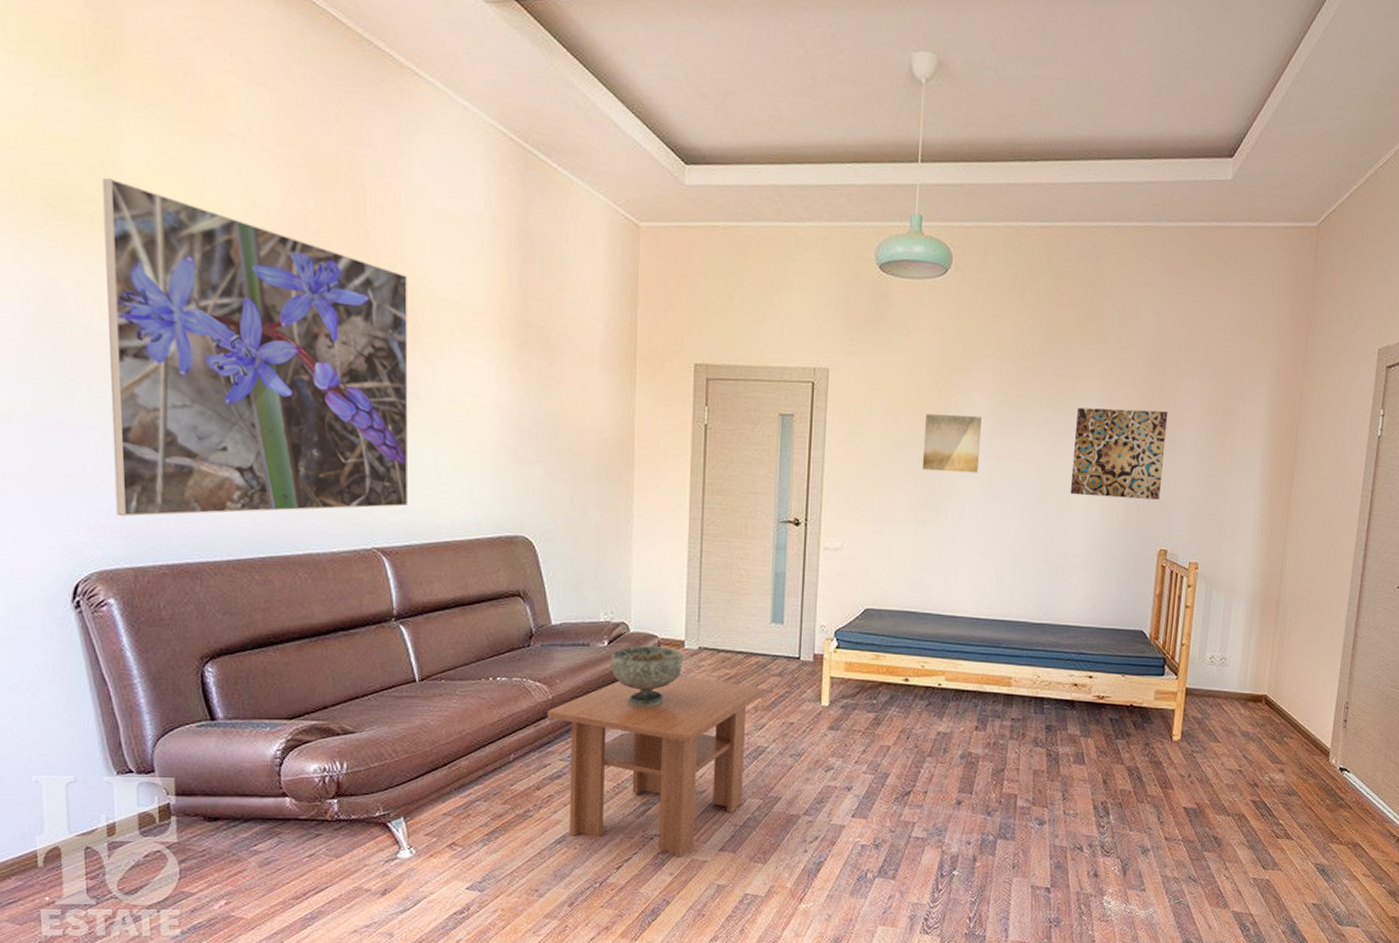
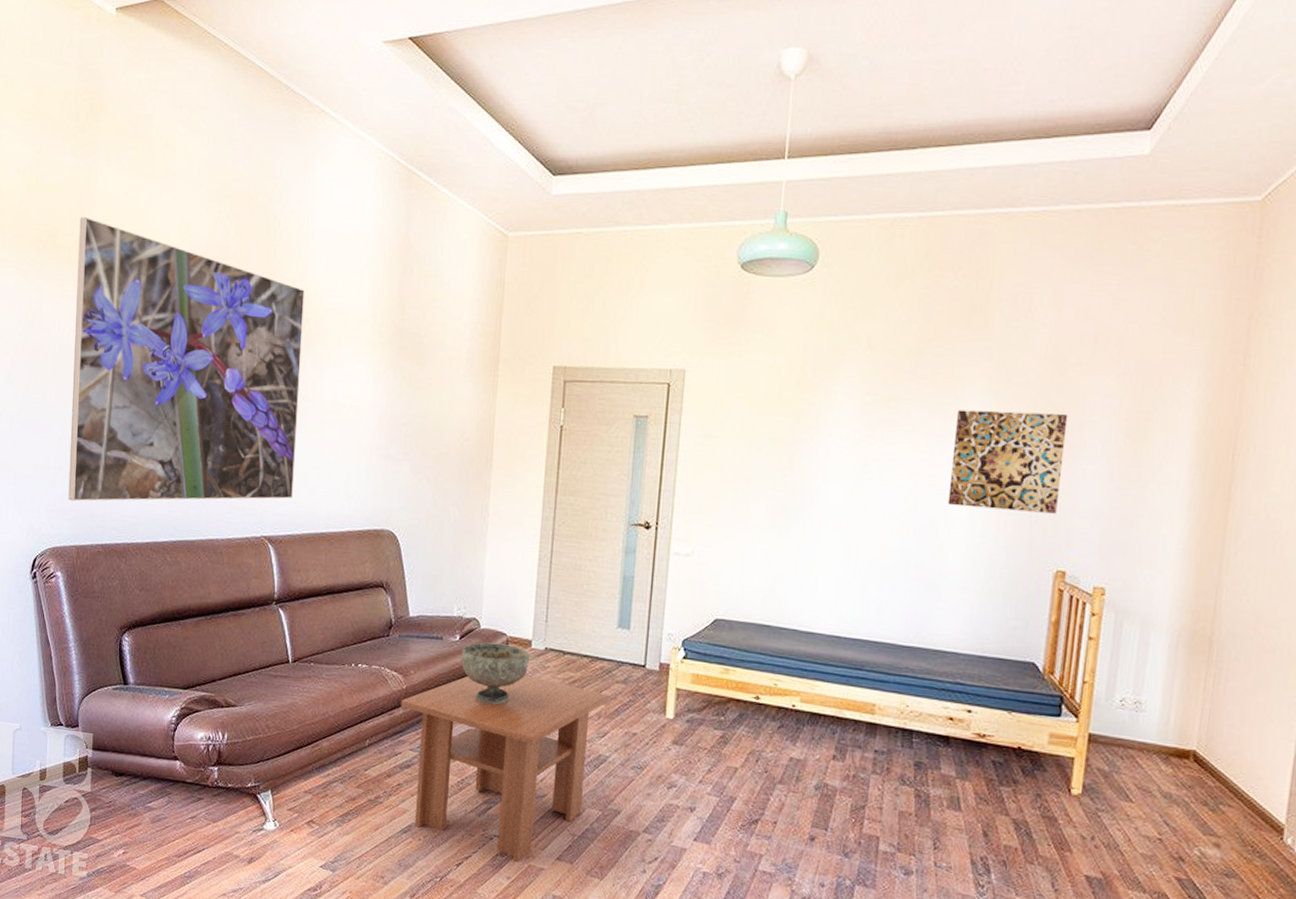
wall art: present [921,414,981,473] -> none [780,416,847,480]

